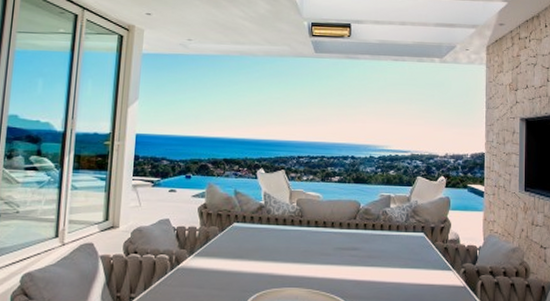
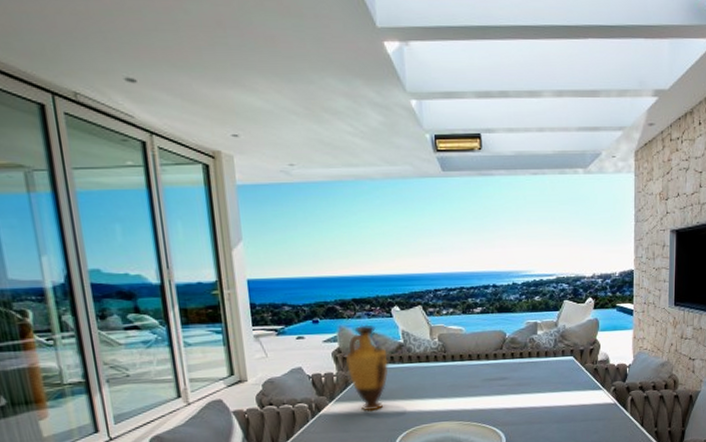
vase: none [209,183,248,269] -> present [346,324,388,412]

